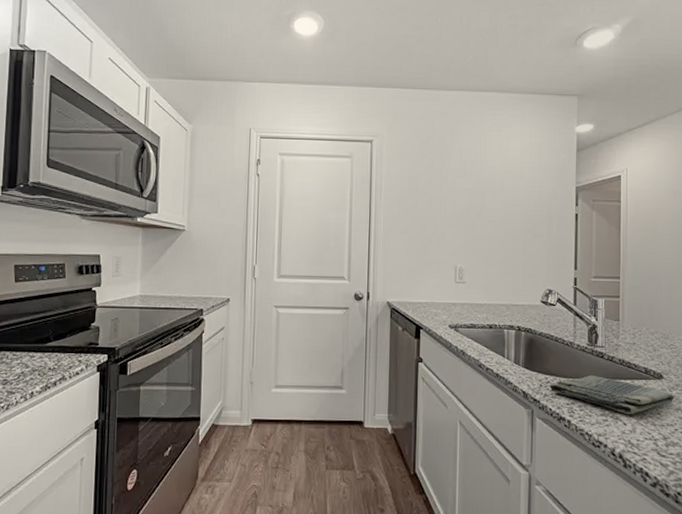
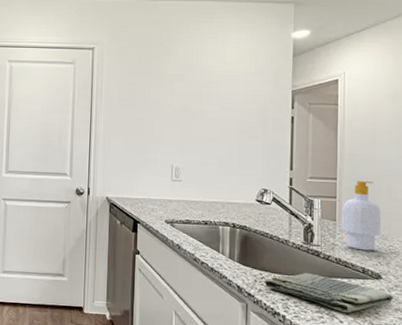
soap bottle: none [624,280,662,351] -> present [341,181,381,251]

